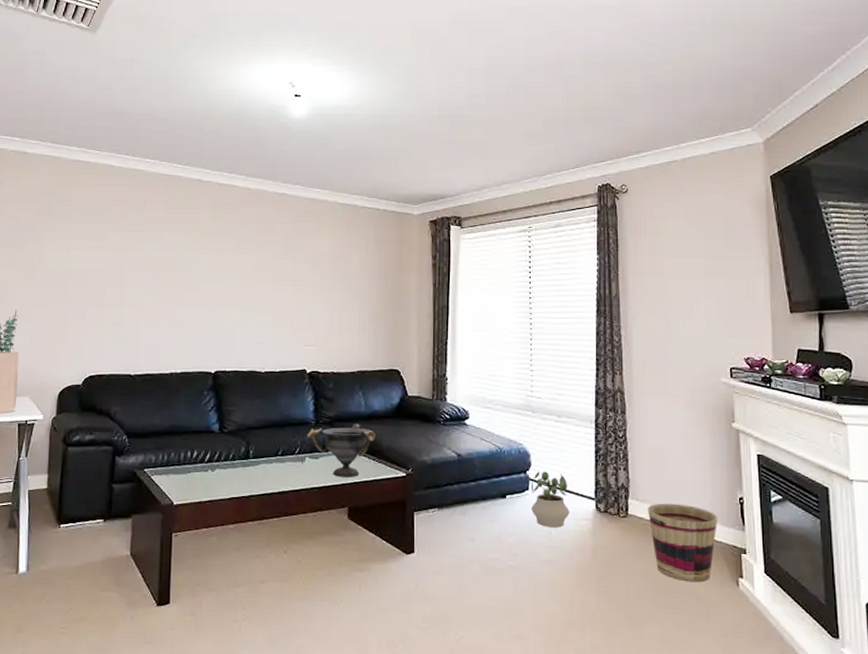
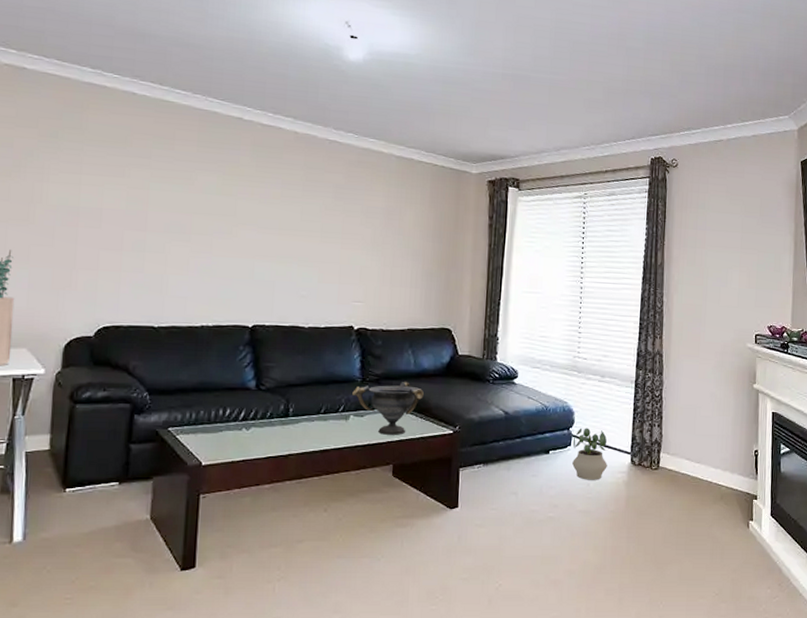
basket: present [647,503,718,582] -> none [676,456,736,526]

